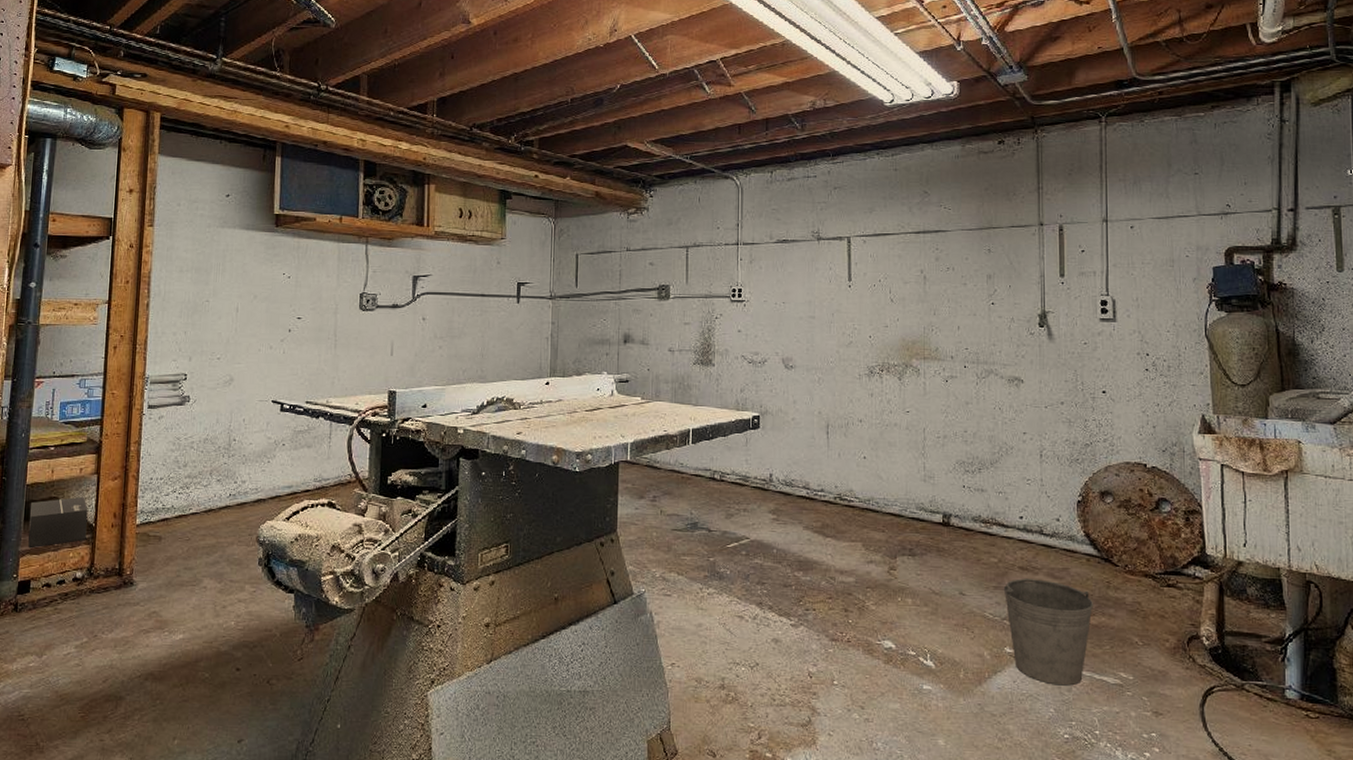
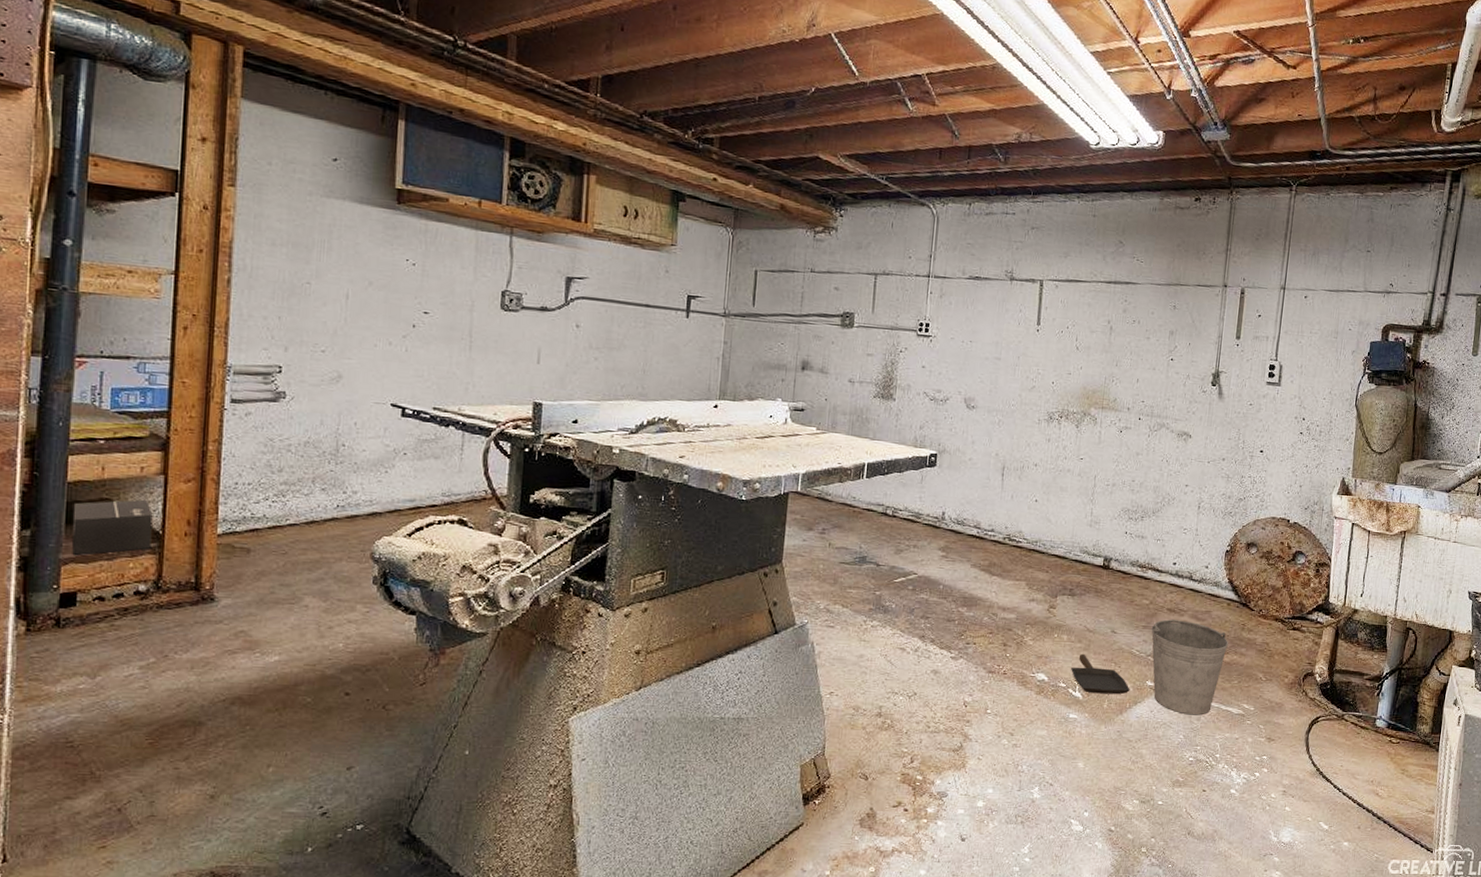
grill pan: none [918,619,987,663] -> present [1070,654,1130,694]

